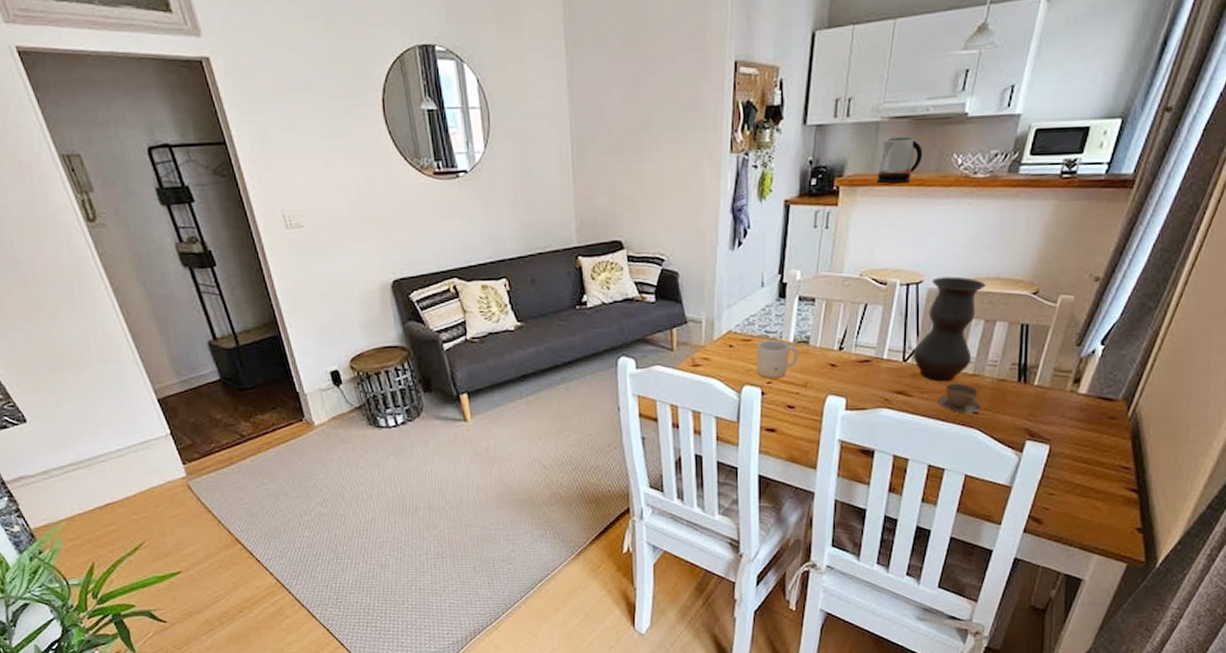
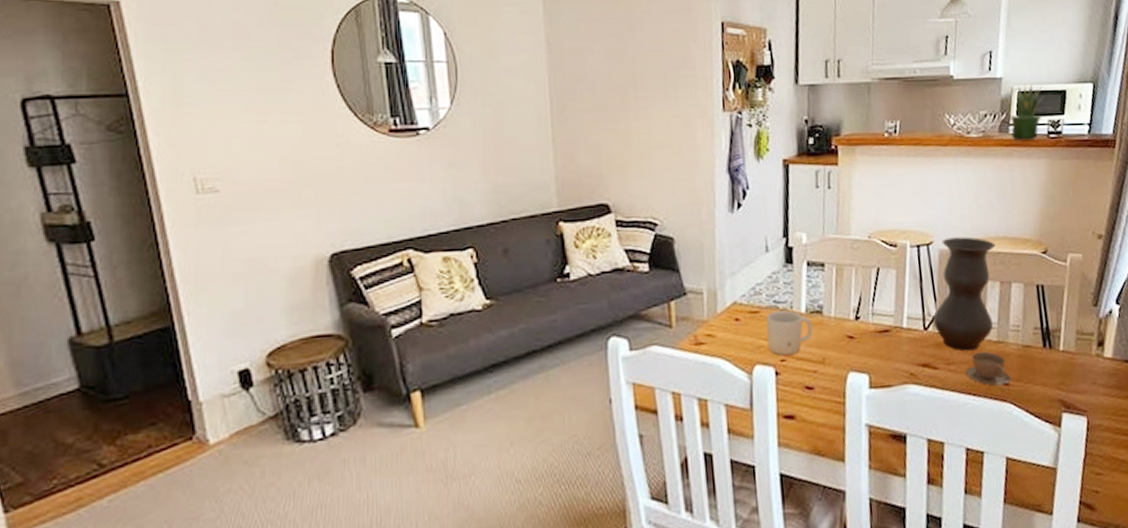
kettle: present [877,135,923,184] -> none [874,96,916,143]
planter: none [1021,121,1064,182] -> present [1010,84,1043,142]

